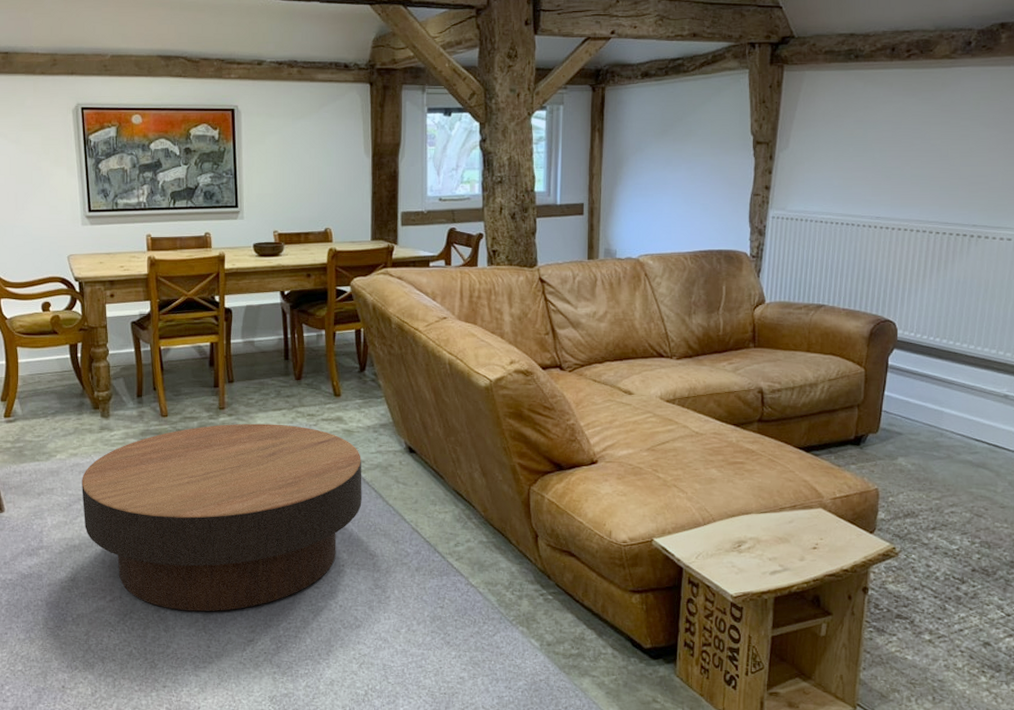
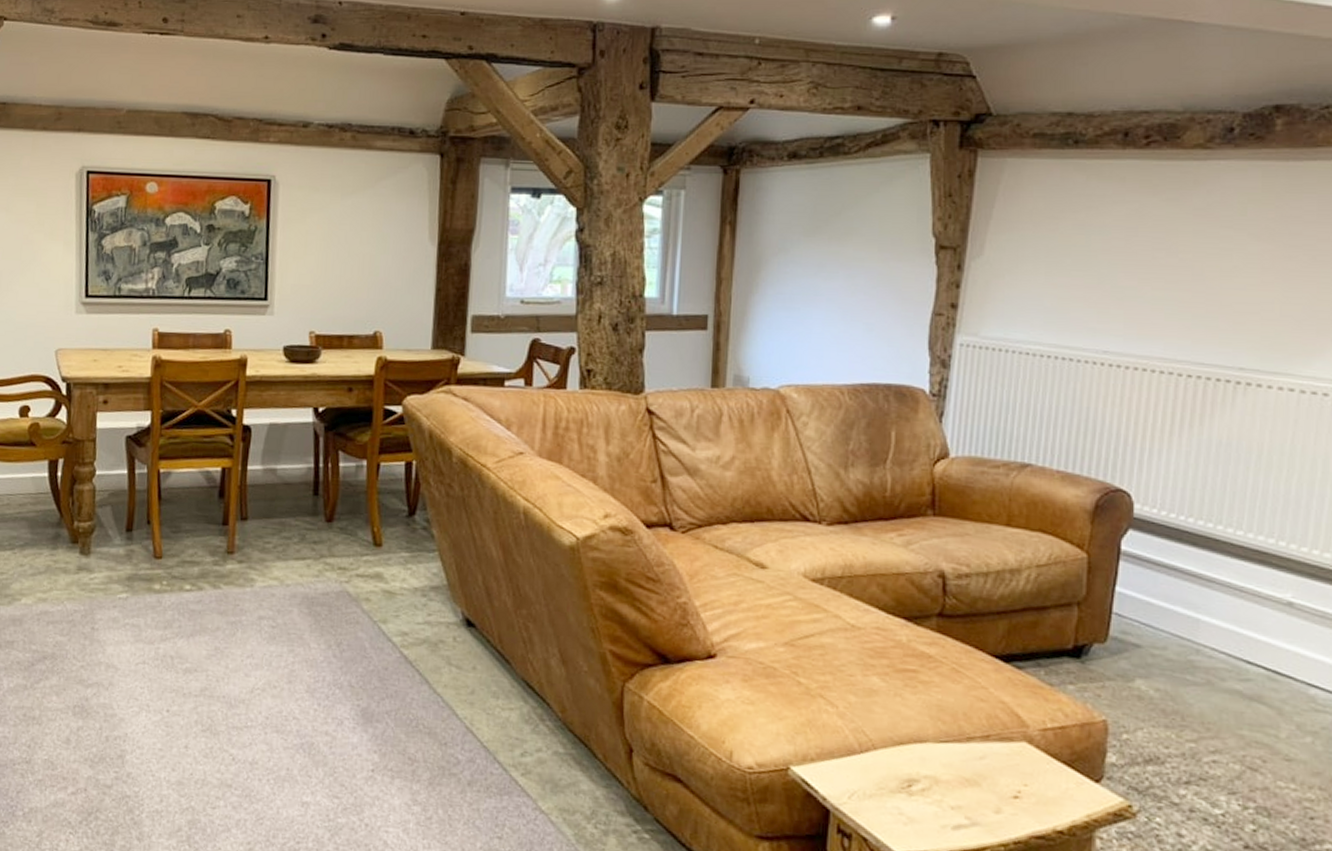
coffee table: present [82,423,362,612] -> none [48,573,404,819]

